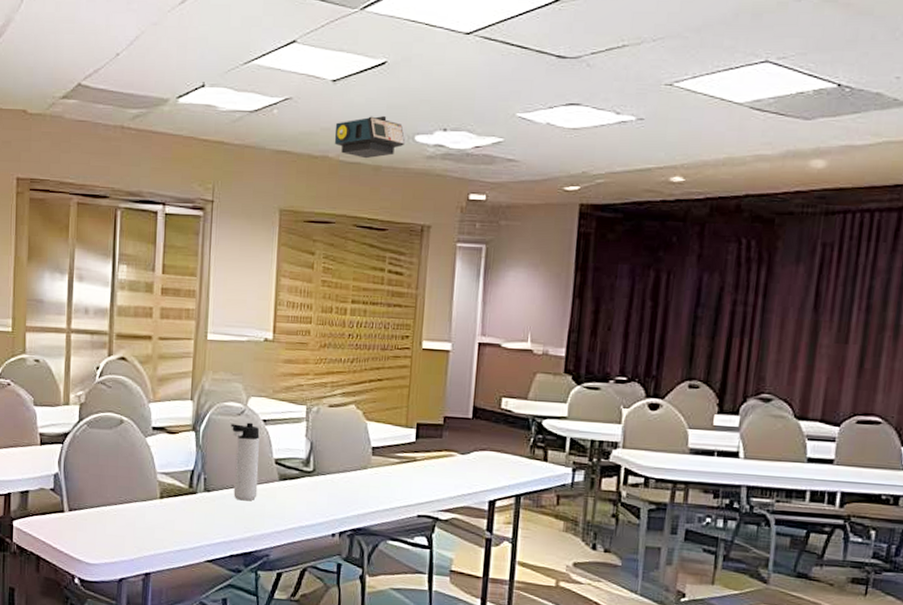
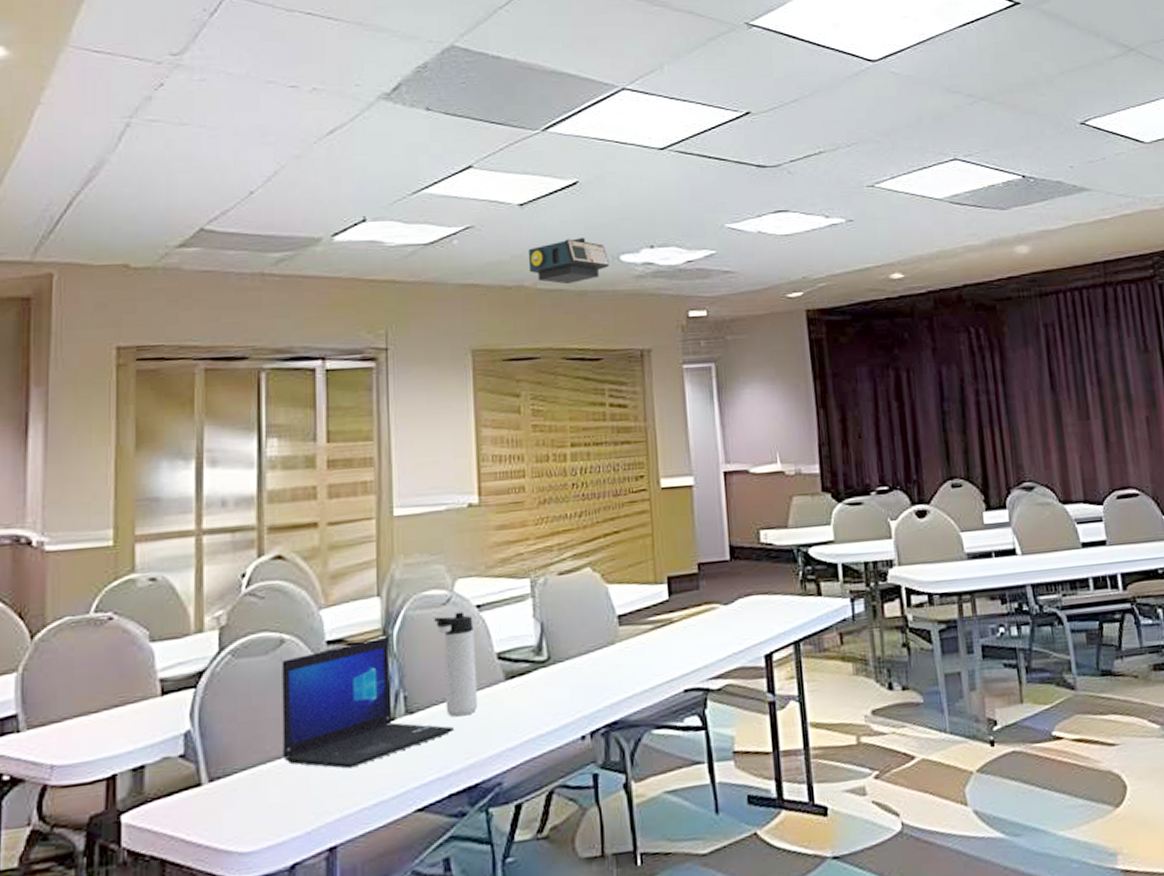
laptop: none [118,431,239,522] -> present [282,636,455,769]

